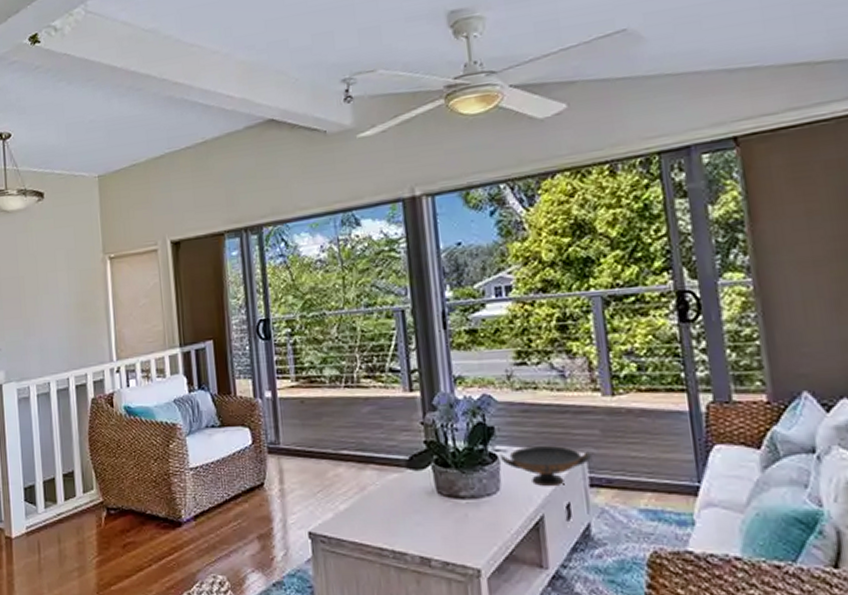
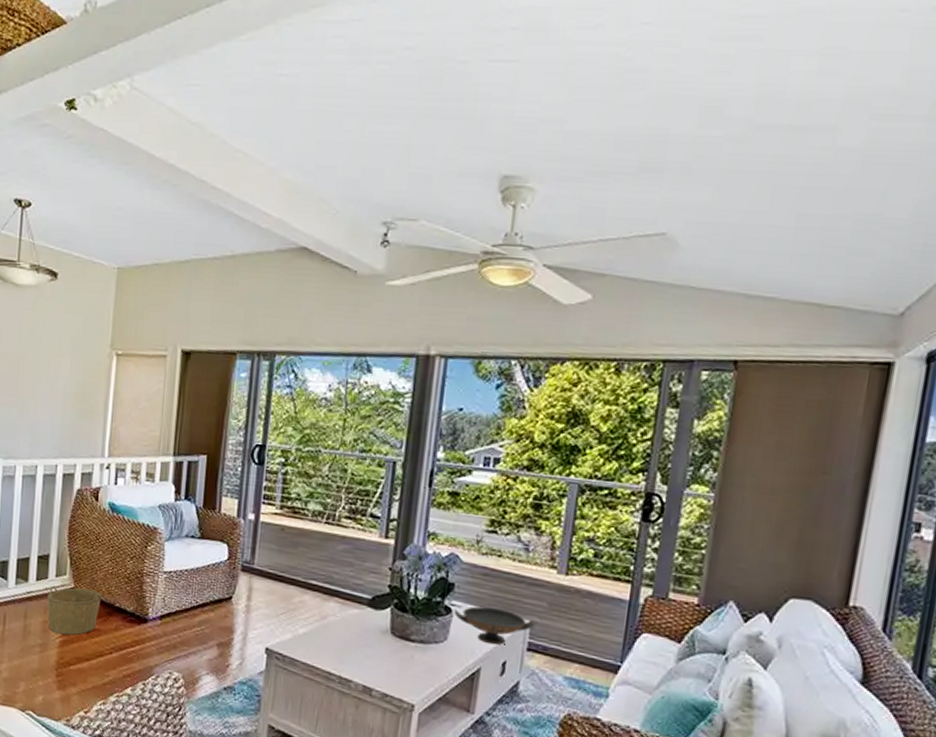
basket: none [78,500,132,554] -> present [47,586,102,635]

